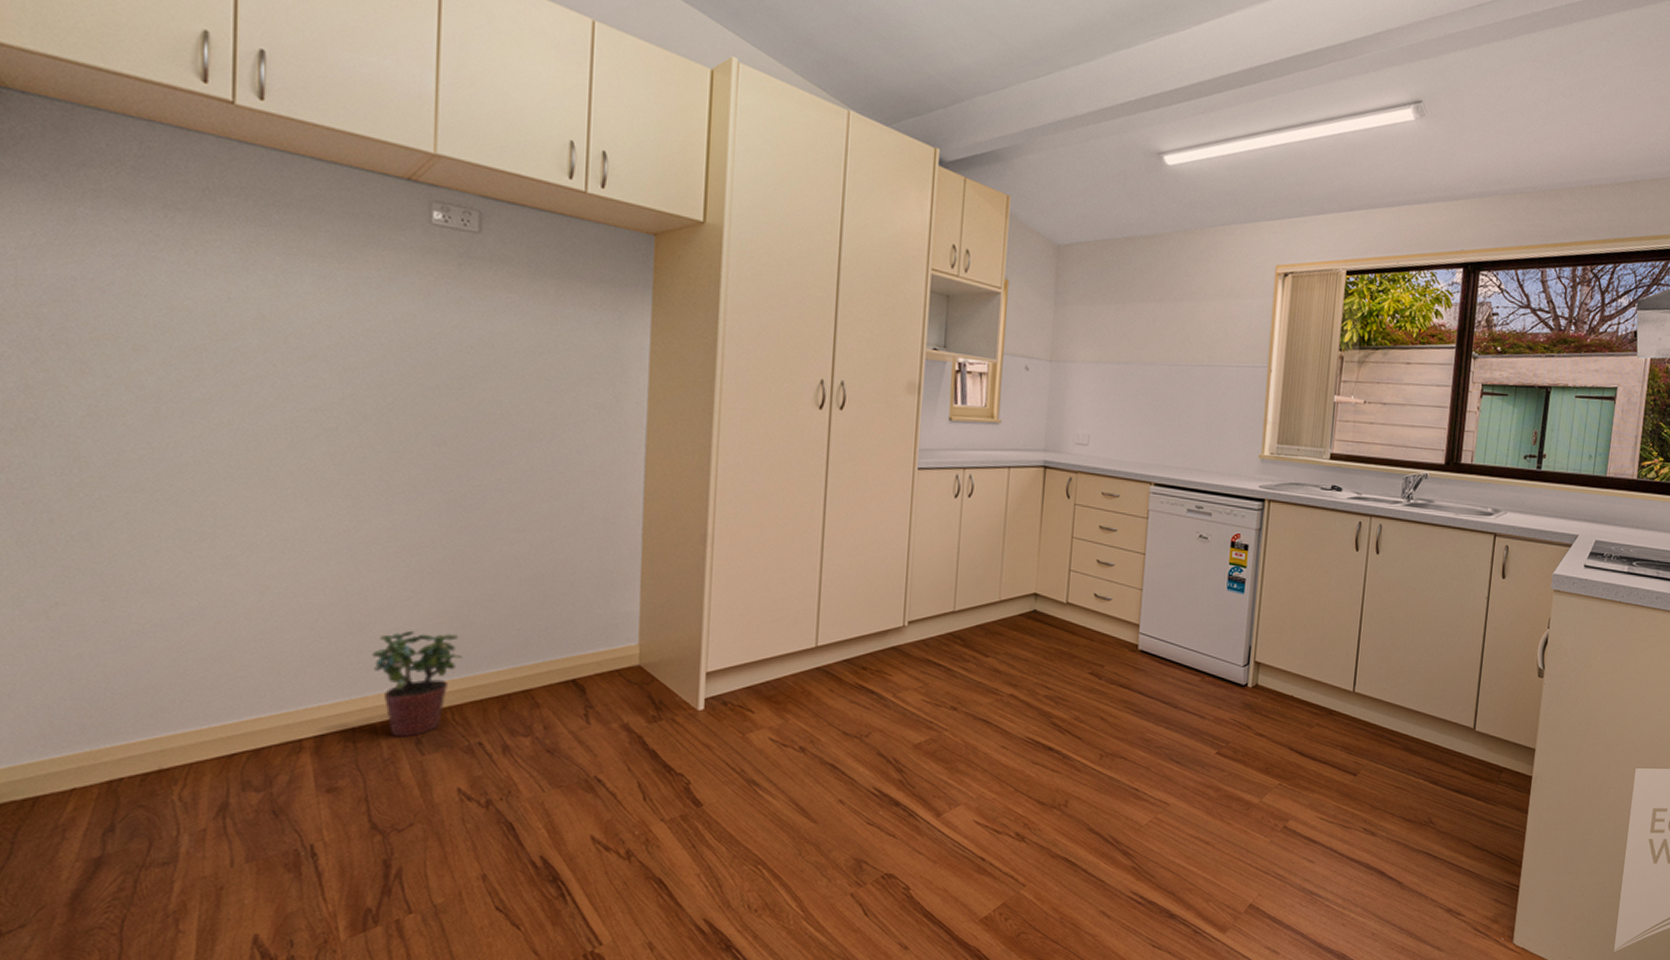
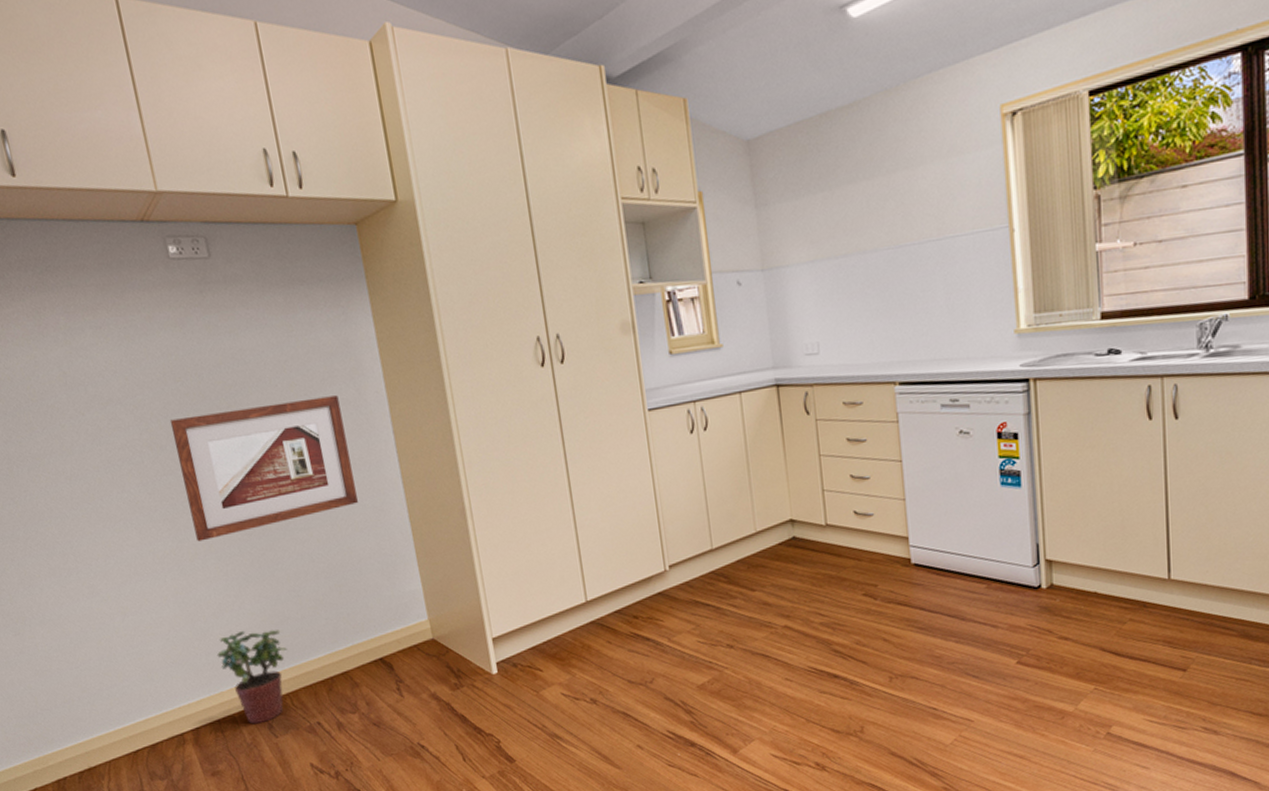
picture frame: none [381,389,592,526] -> present [169,395,358,542]

